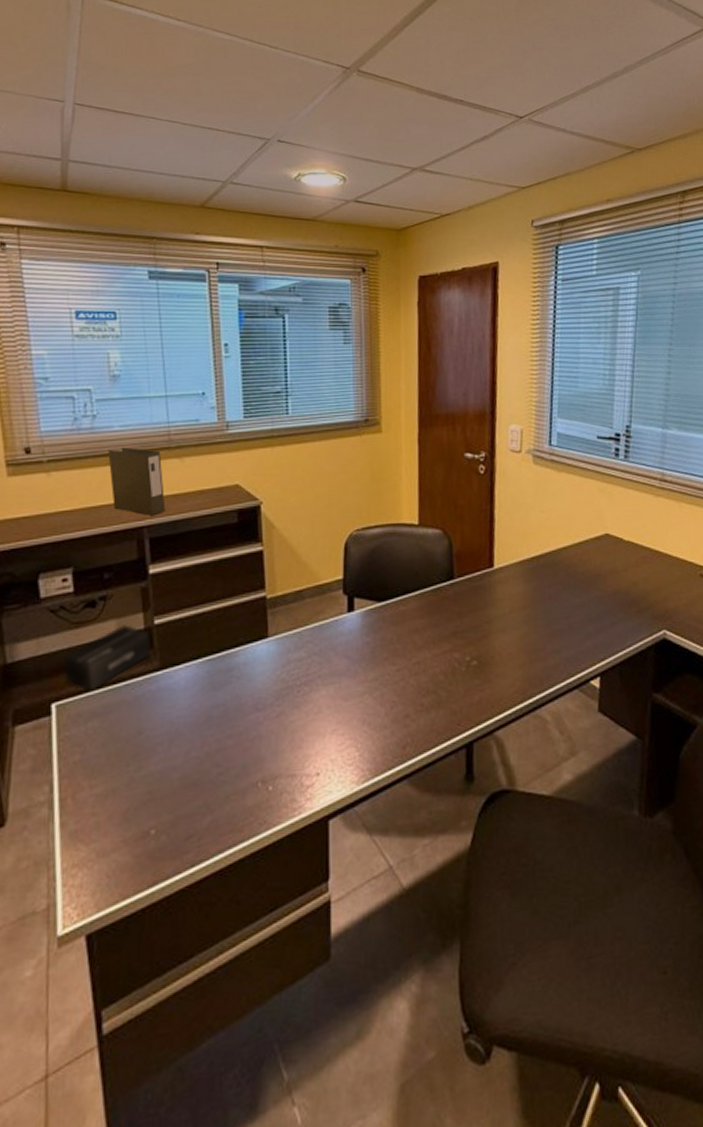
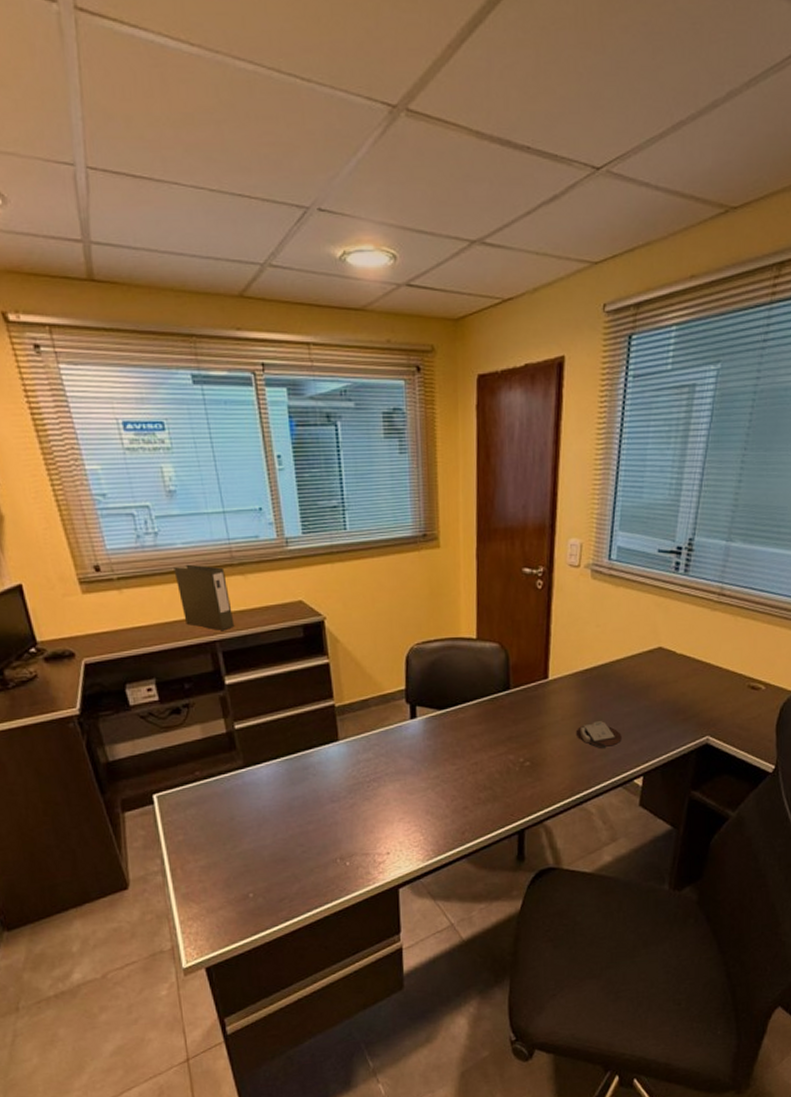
box: present [63,625,151,691] -> none [158,729,235,785]
telephone: none [526,614,574,645] -> present [577,721,622,748]

